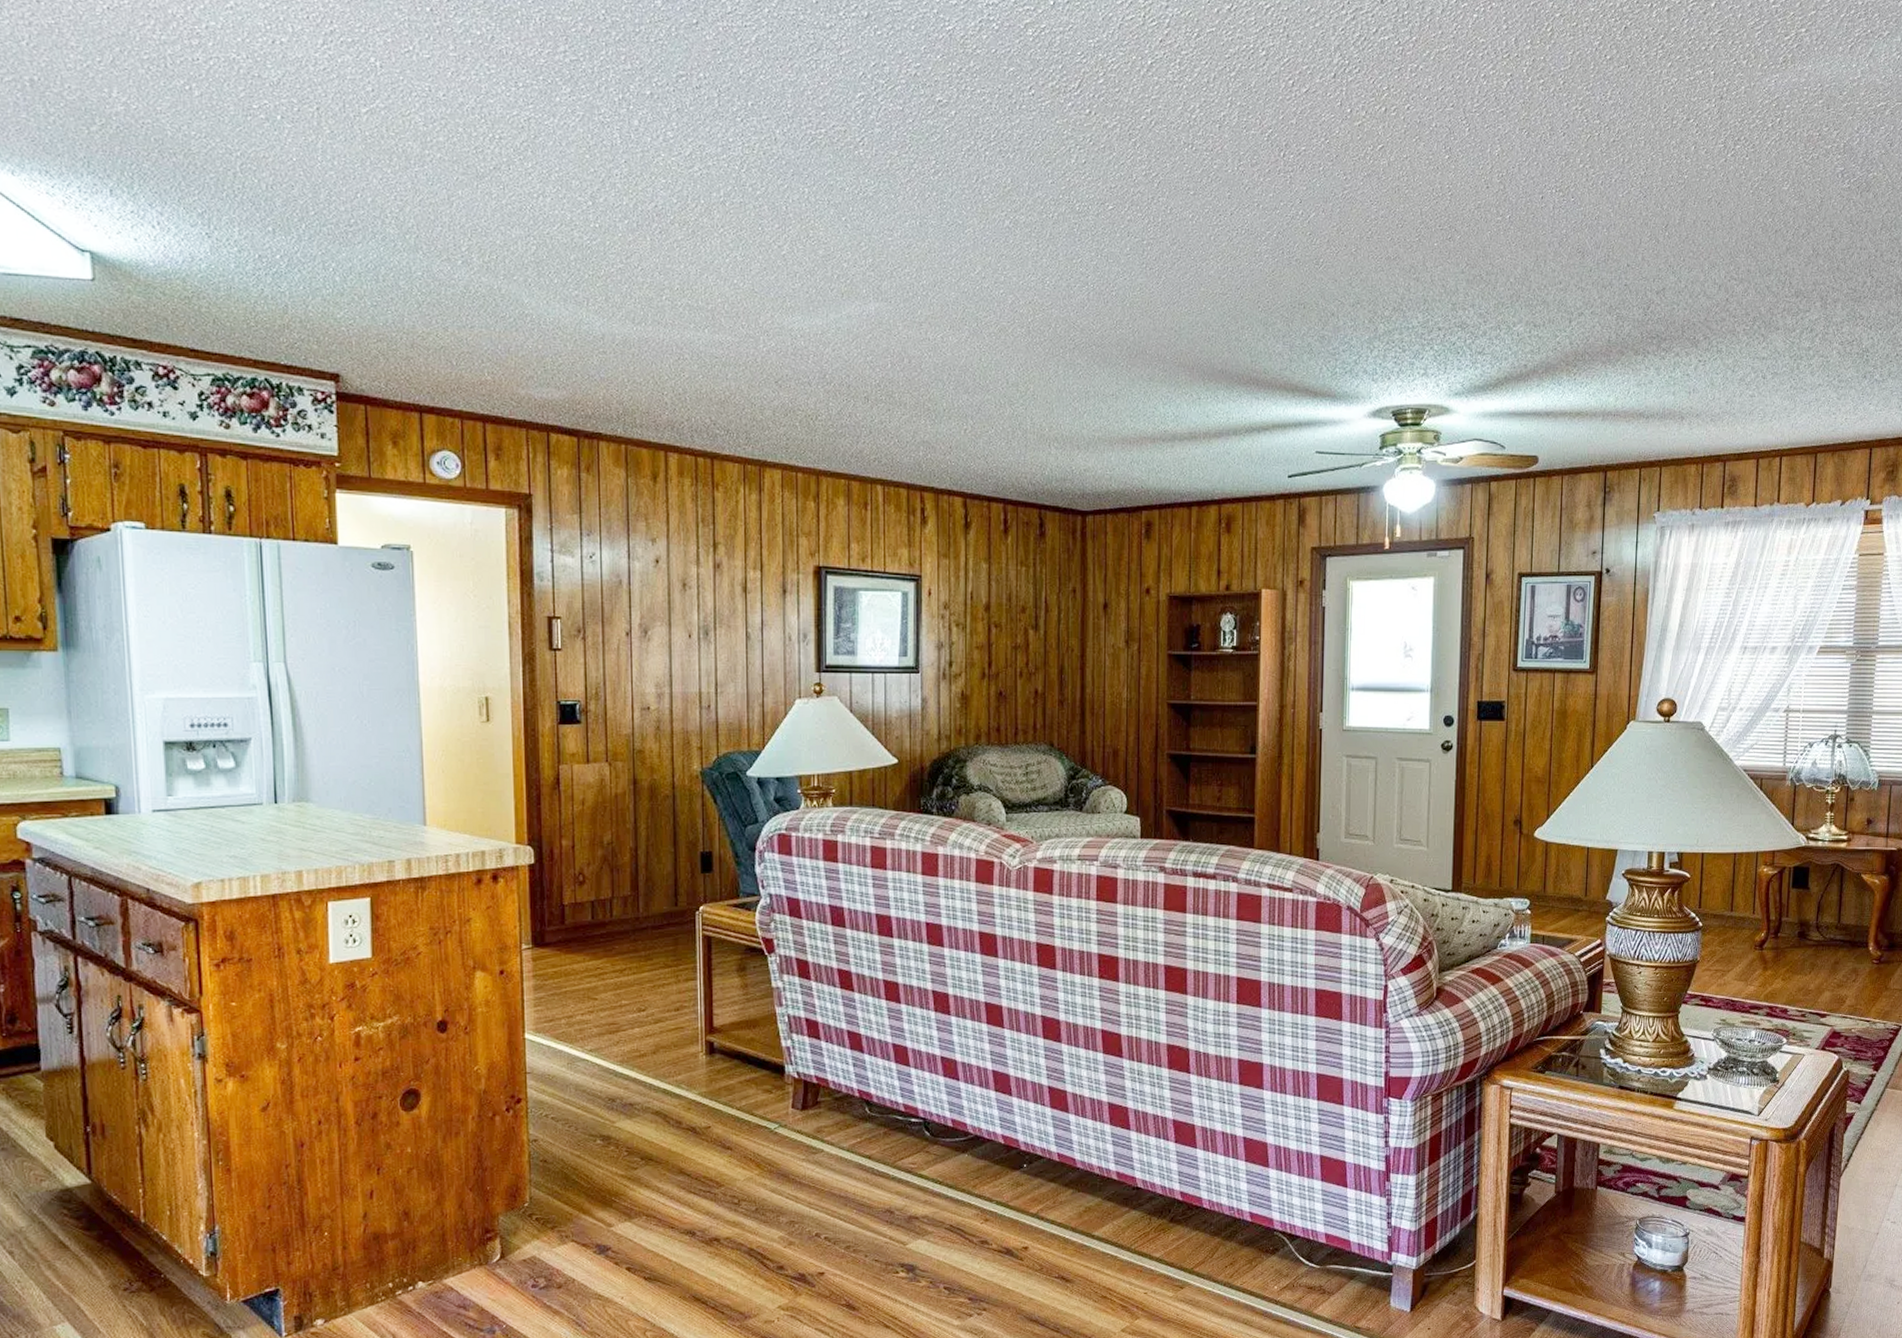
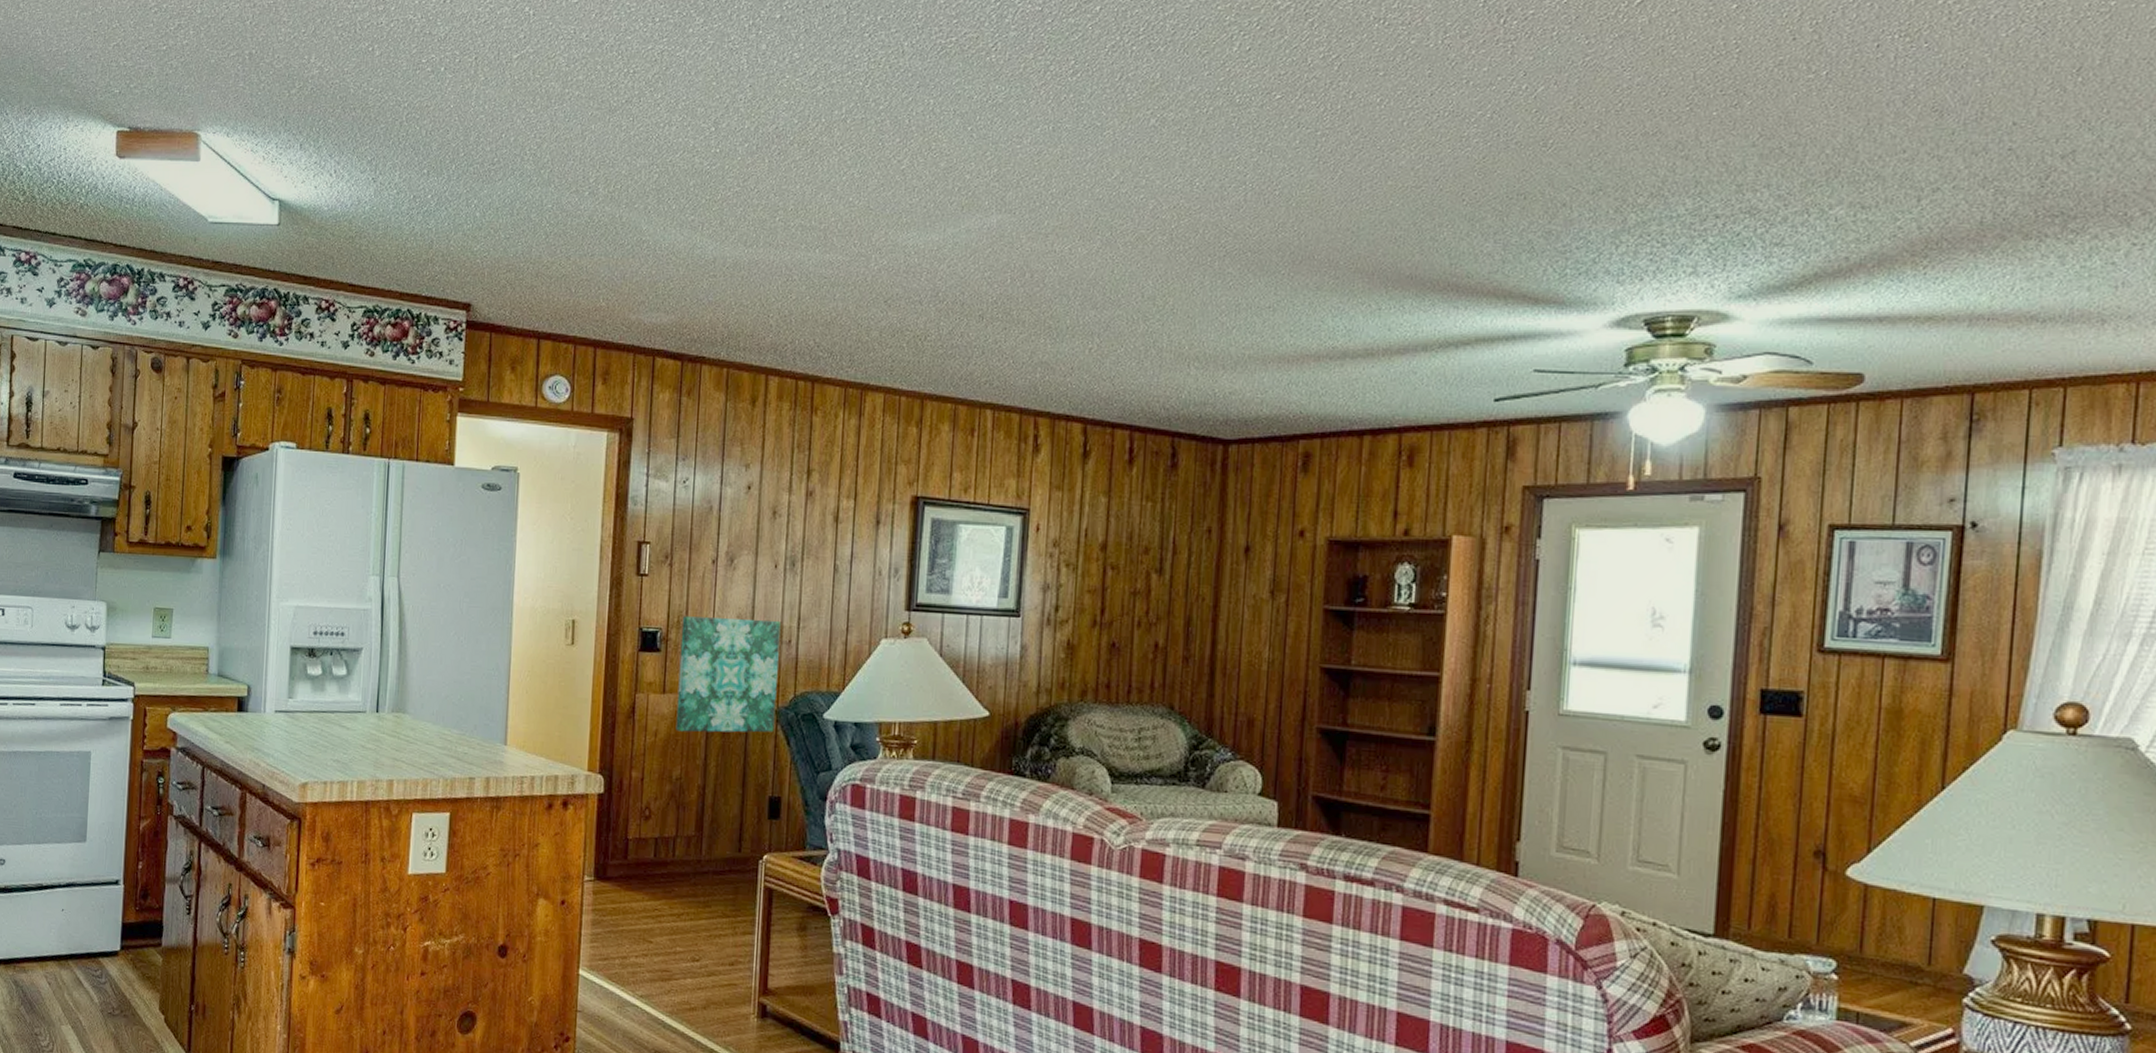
wall art: none [600,687,700,798] -> present [676,616,781,733]

